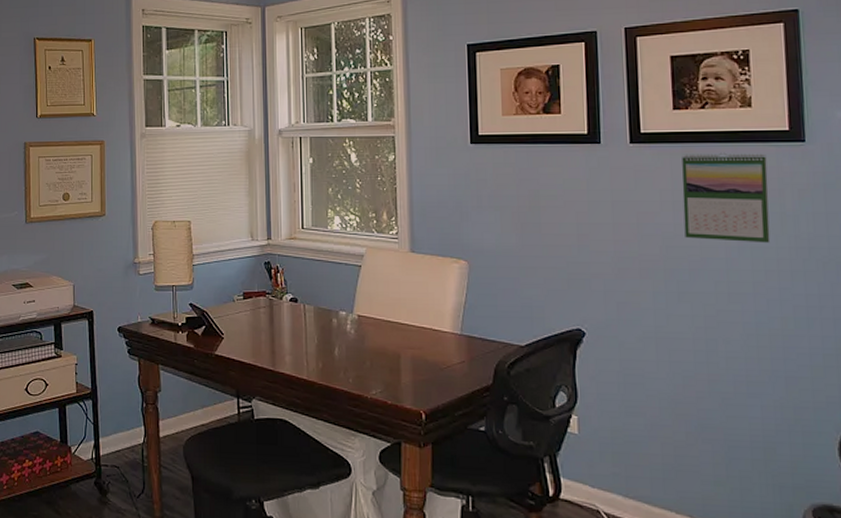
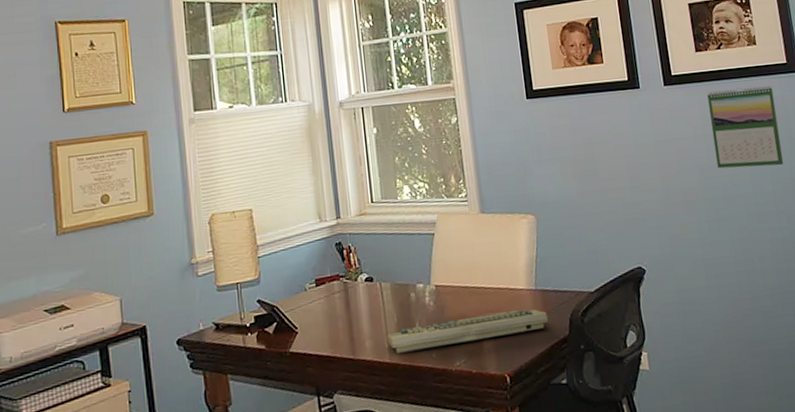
keyboard: none [306,349,472,374] -> present [387,309,549,353]

